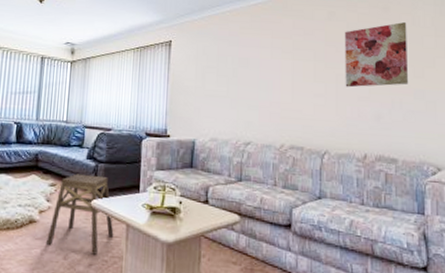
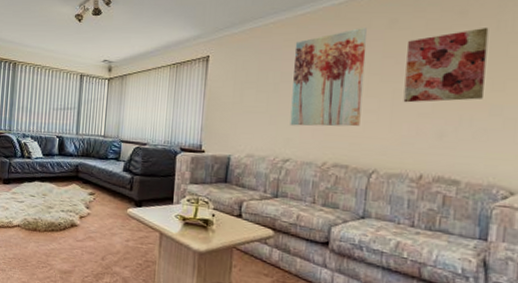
stool: present [45,174,114,255] -> none [85,184,148,258]
wall art: none [249,17,311,110] -> present [290,26,367,127]

